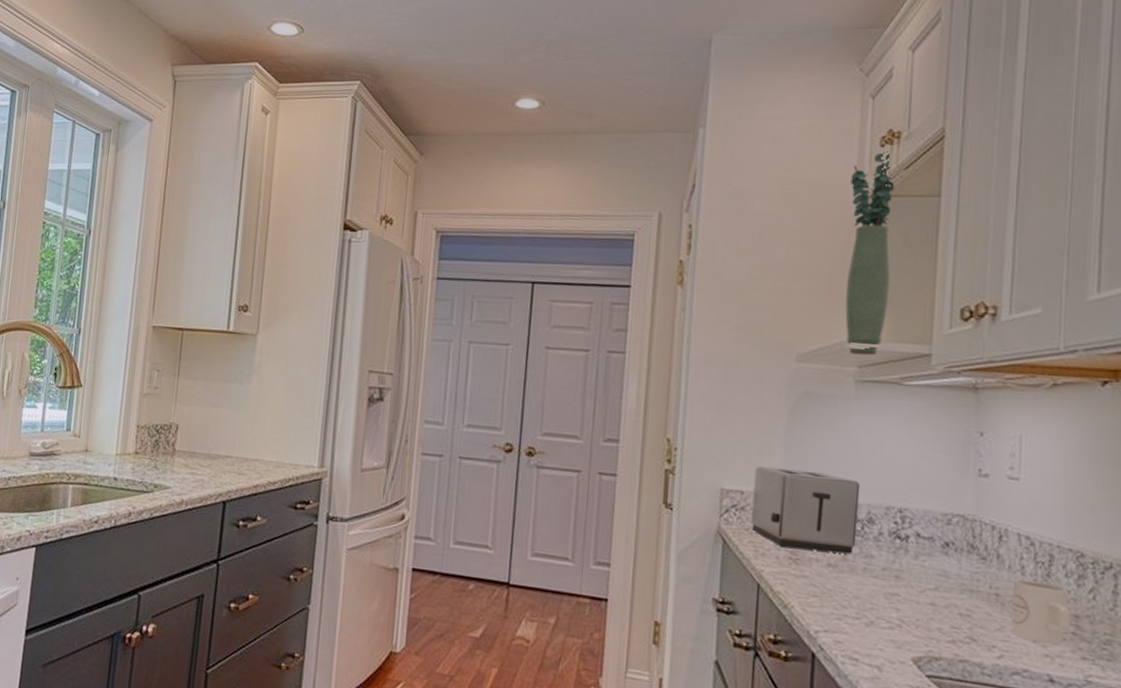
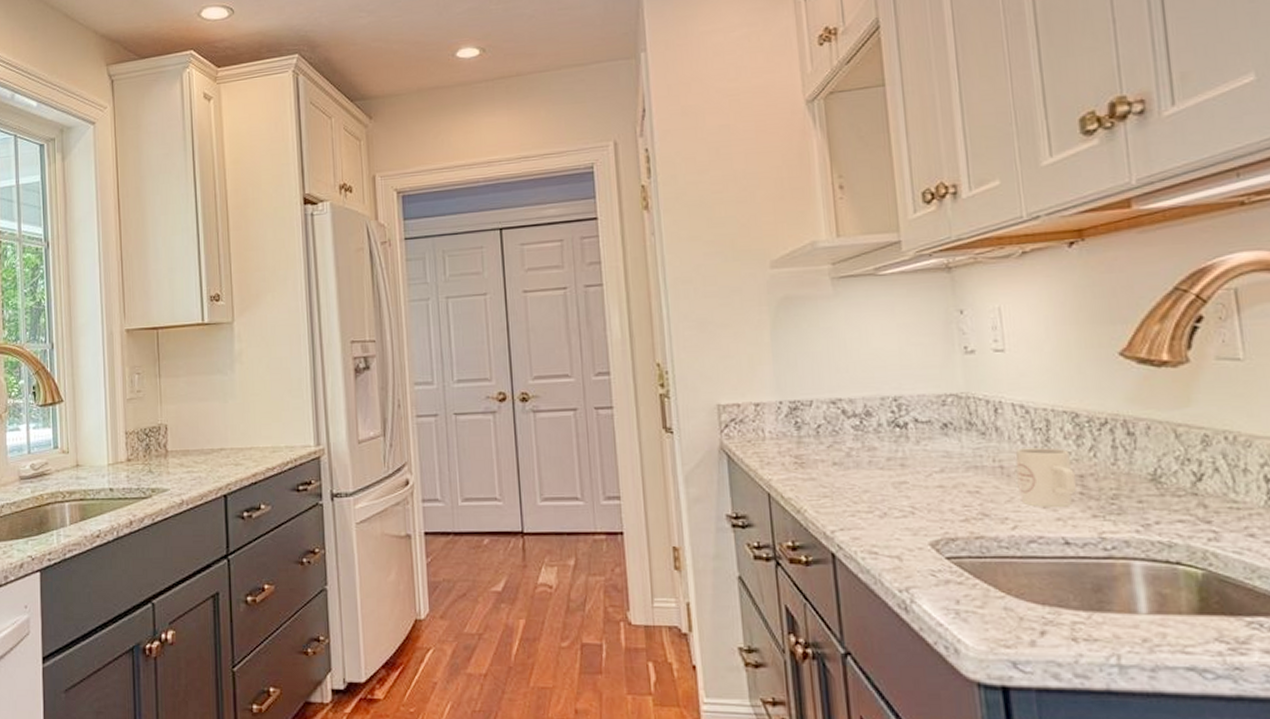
toaster: present [750,466,861,554] -> none [747,373,858,452]
vase: present [845,151,895,356] -> none [795,49,852,253]

